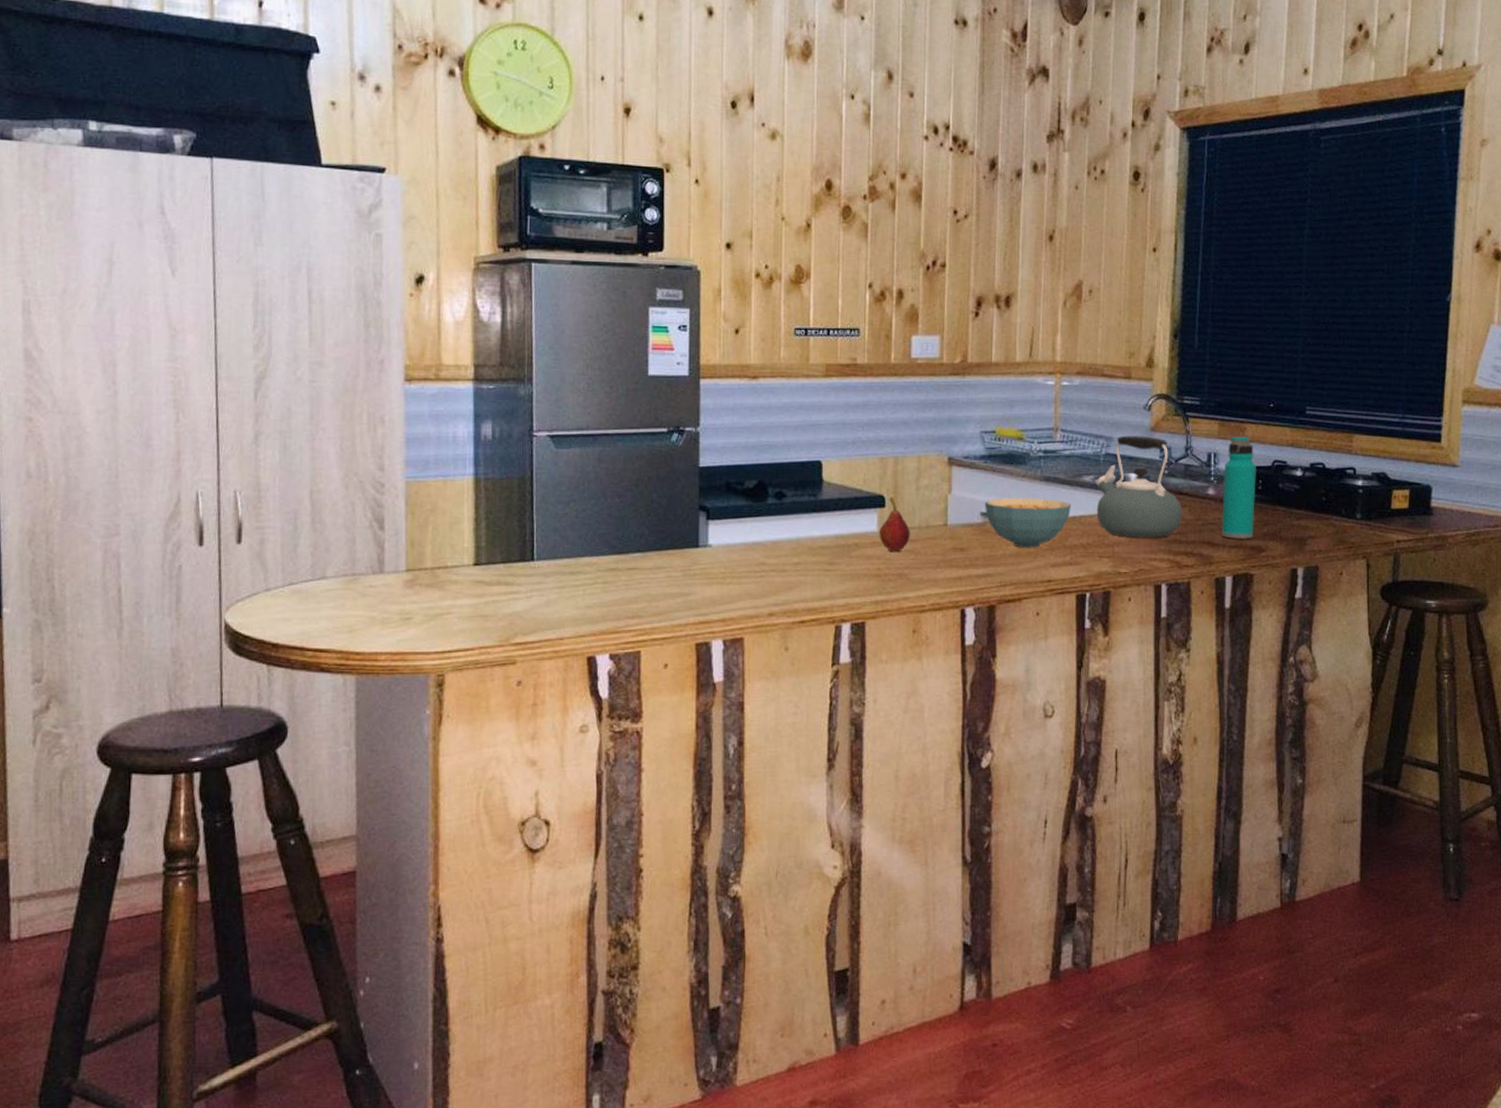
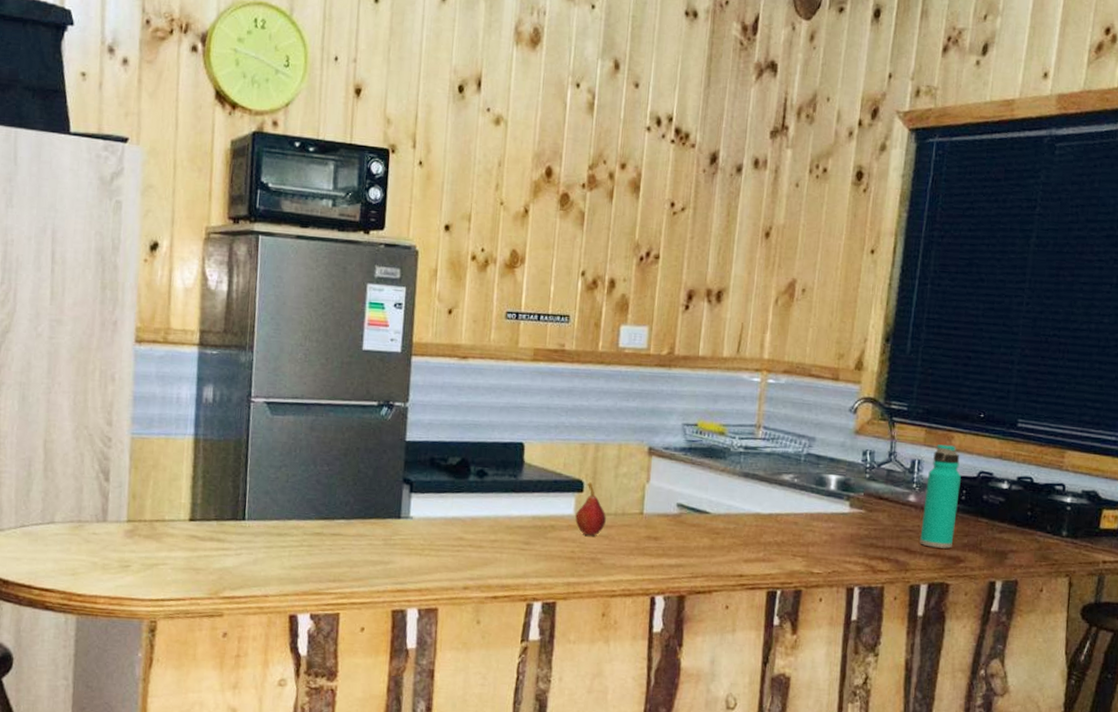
cereal bowl: present [985,497,1072,548] -> none [681,490,769,542]
kettle: present [1096,435,1183,538] -> none [793,436,882,541]

